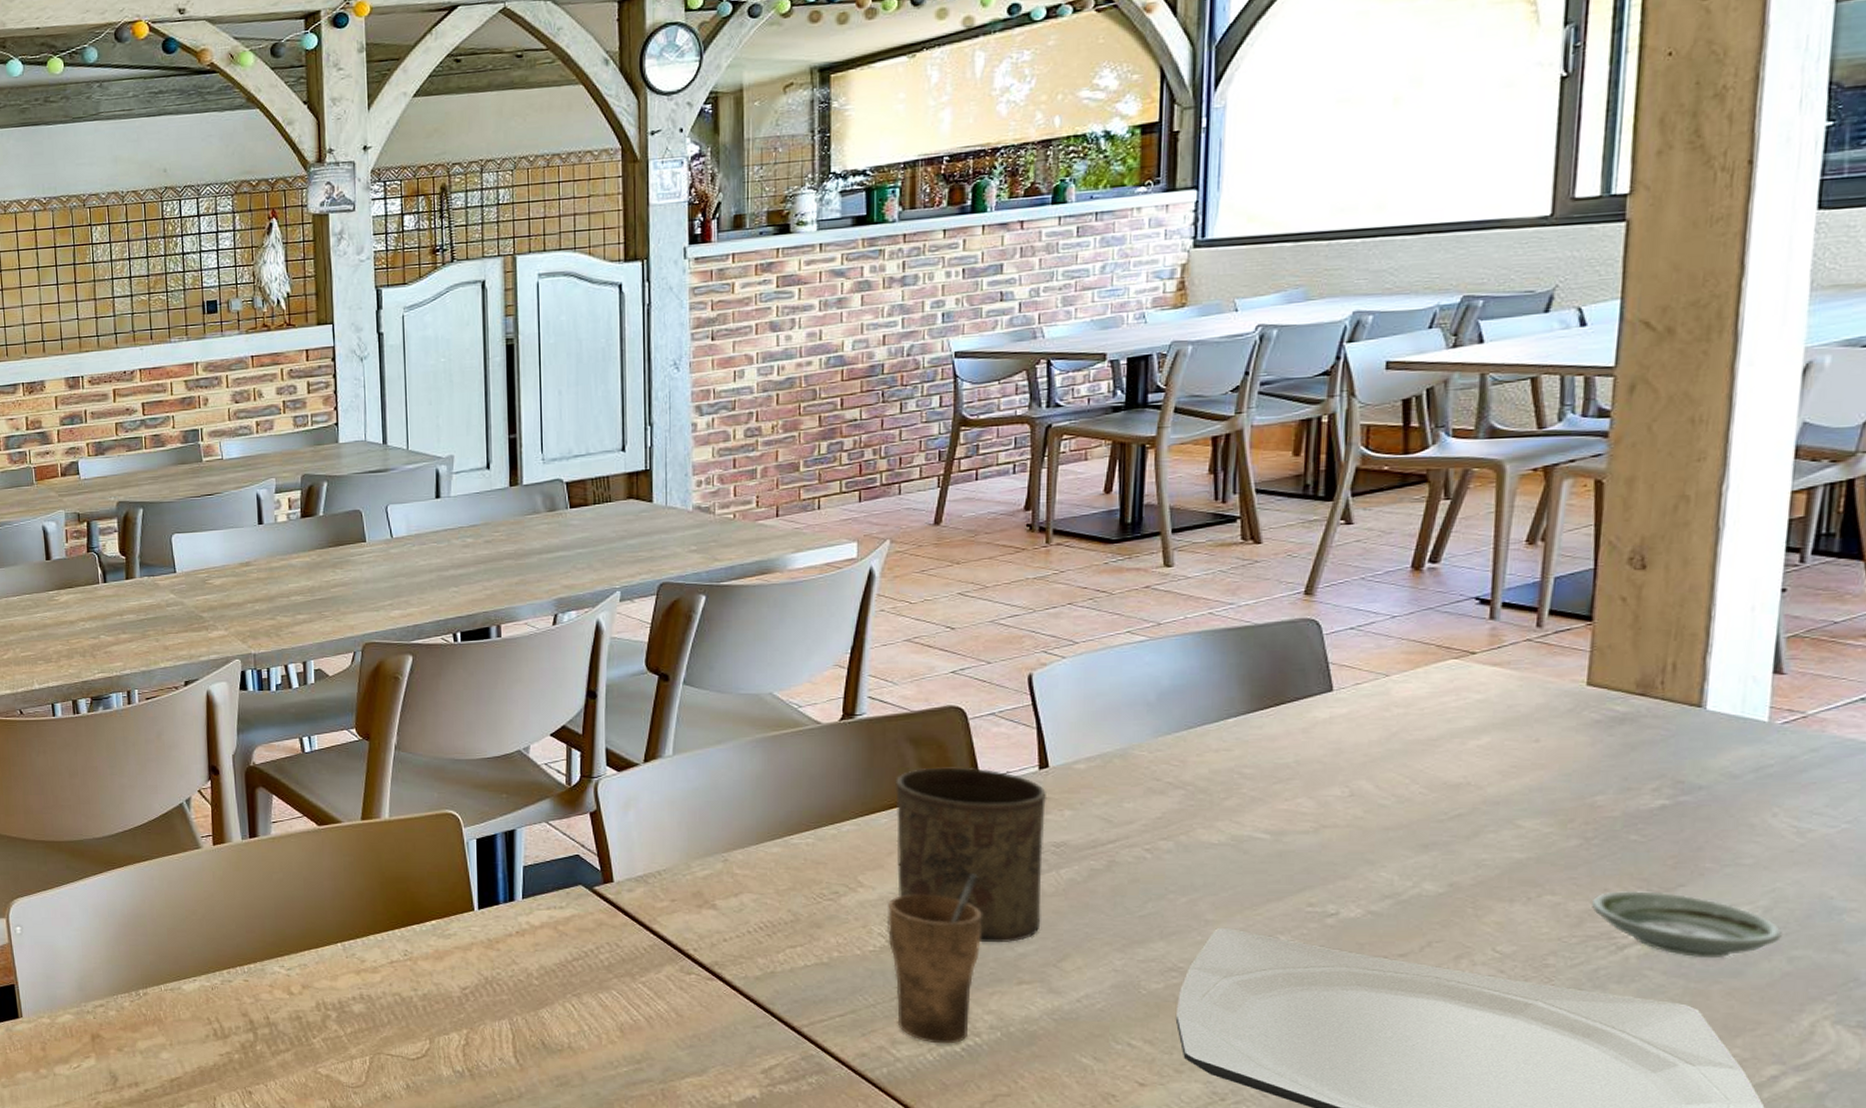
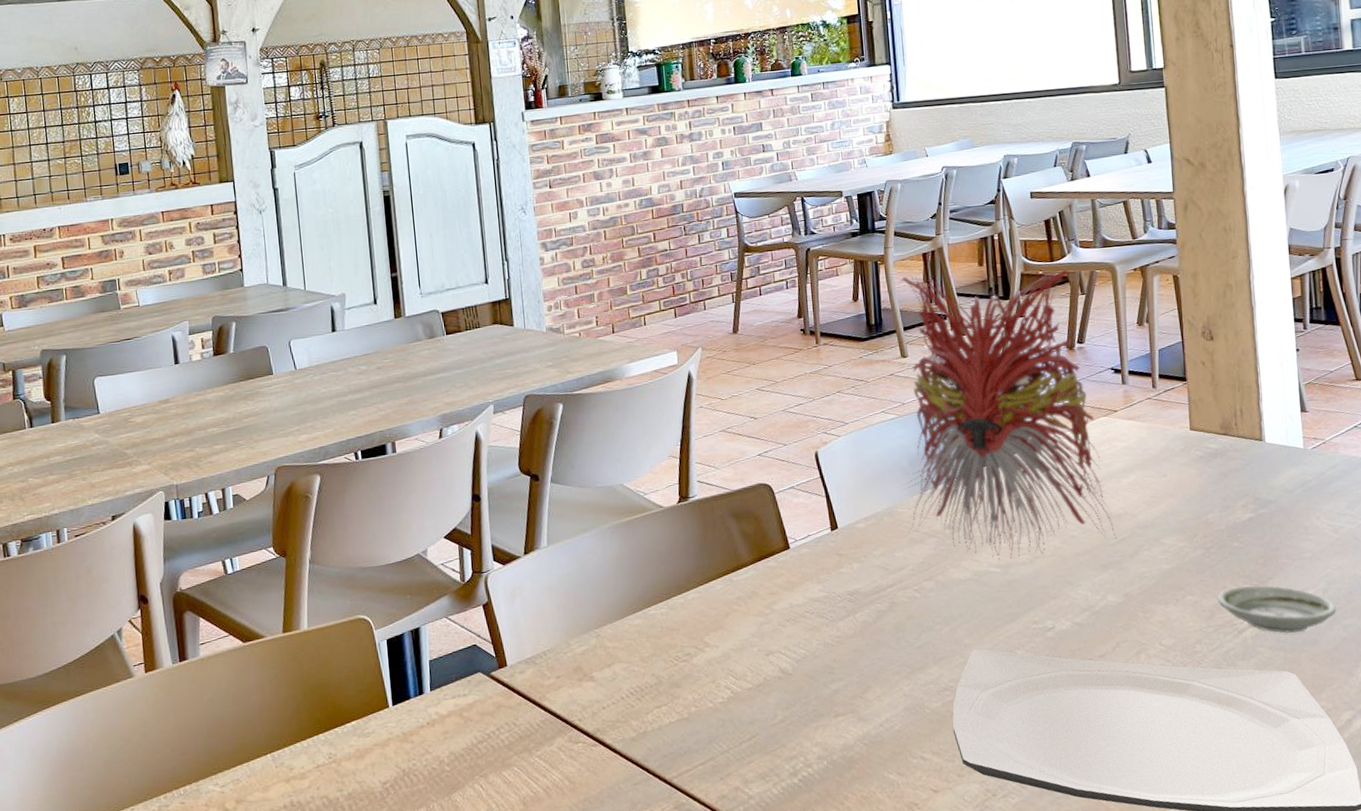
cup: present [888,873,982,1044] -> none [730,625,804,779]
cup: present [895,767,1048,943] -> none [725,534,847,685]
plant: none [1145,463,1450,825] -> present [900,269,1117,560]

